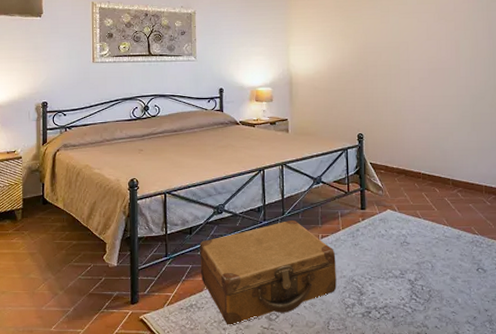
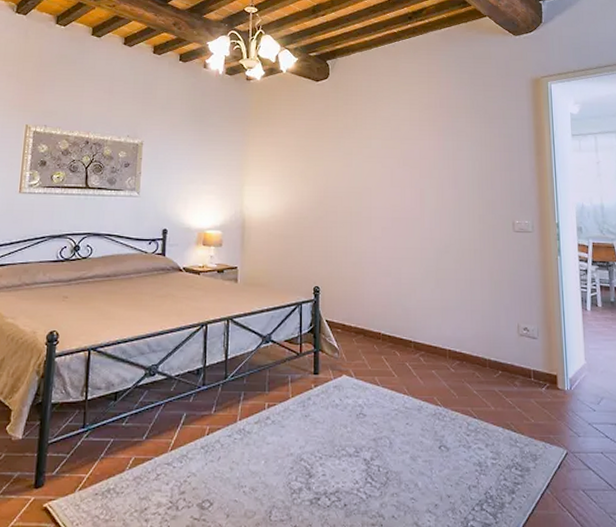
suitcase: present [200,219,337,325] -> none [124,384,283,515]

